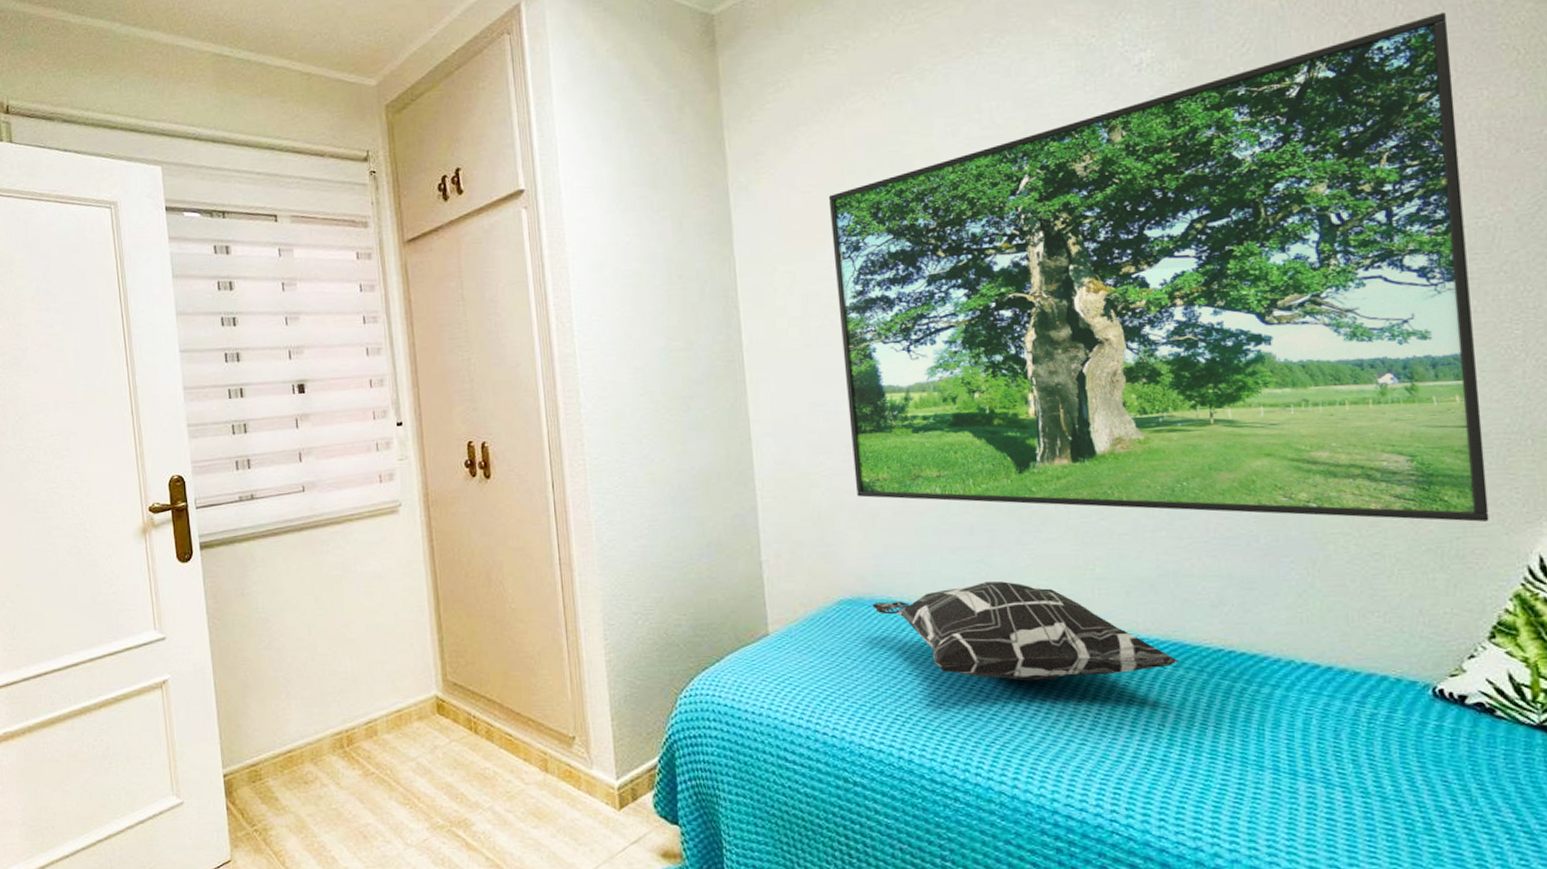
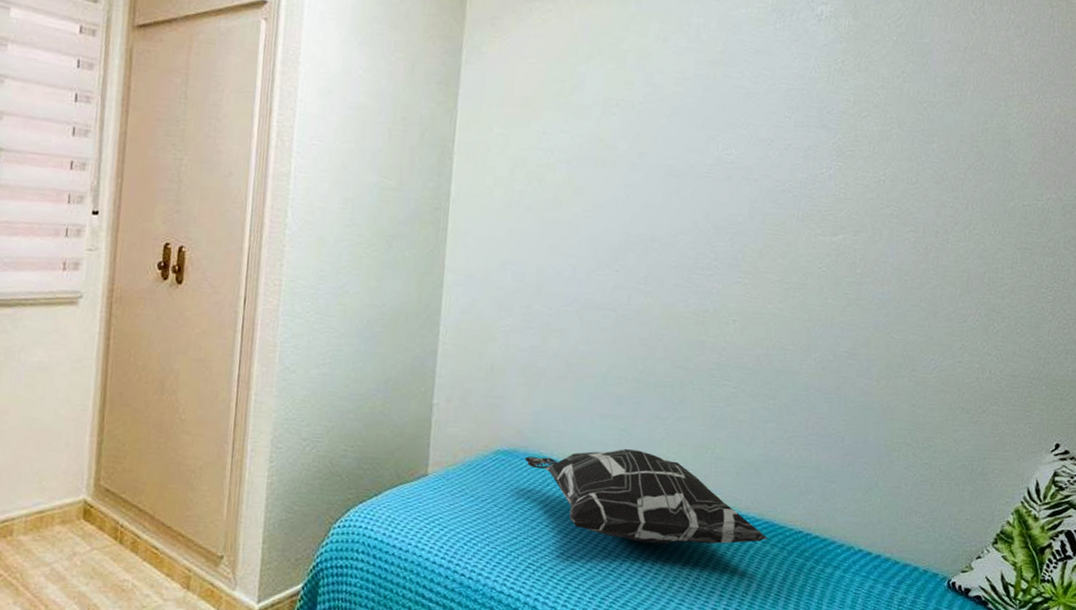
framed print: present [828,12,1489,522] -> none [529,28,1042,448]

